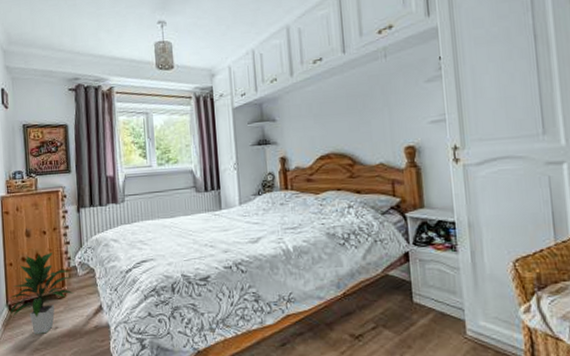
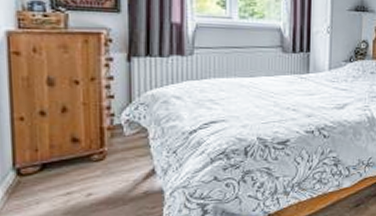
indoor plant: present [9,253,74,334] -> none [18,107,118,202]

